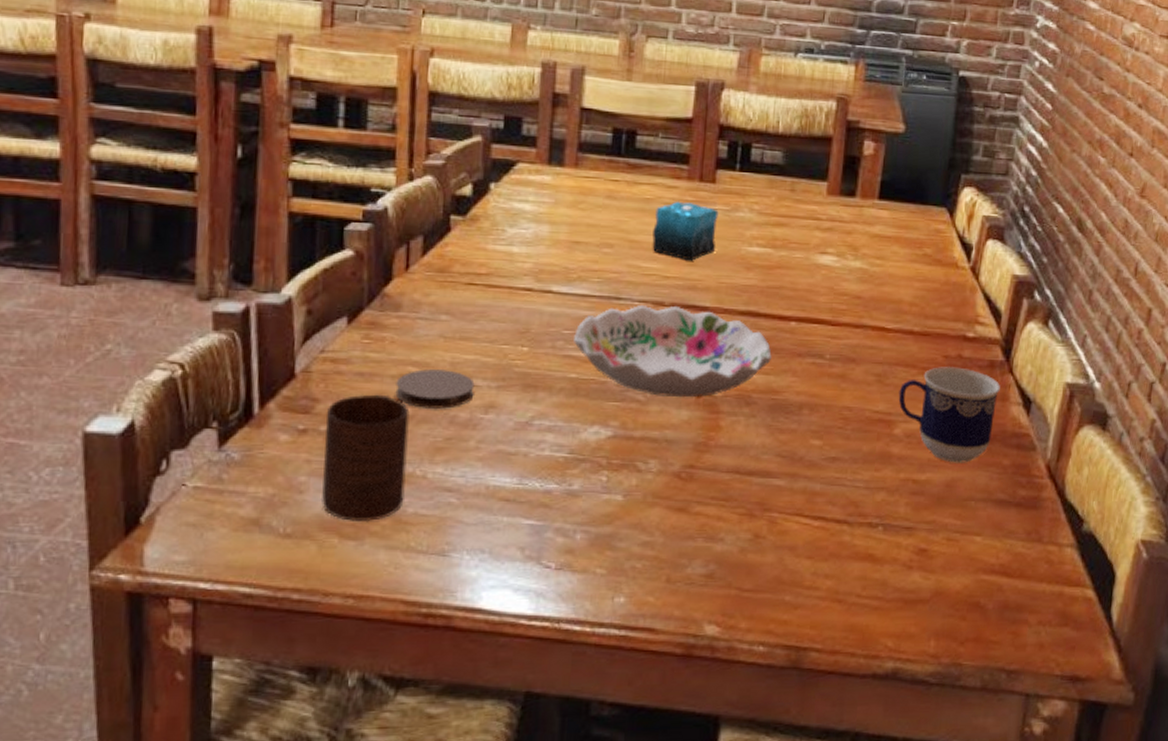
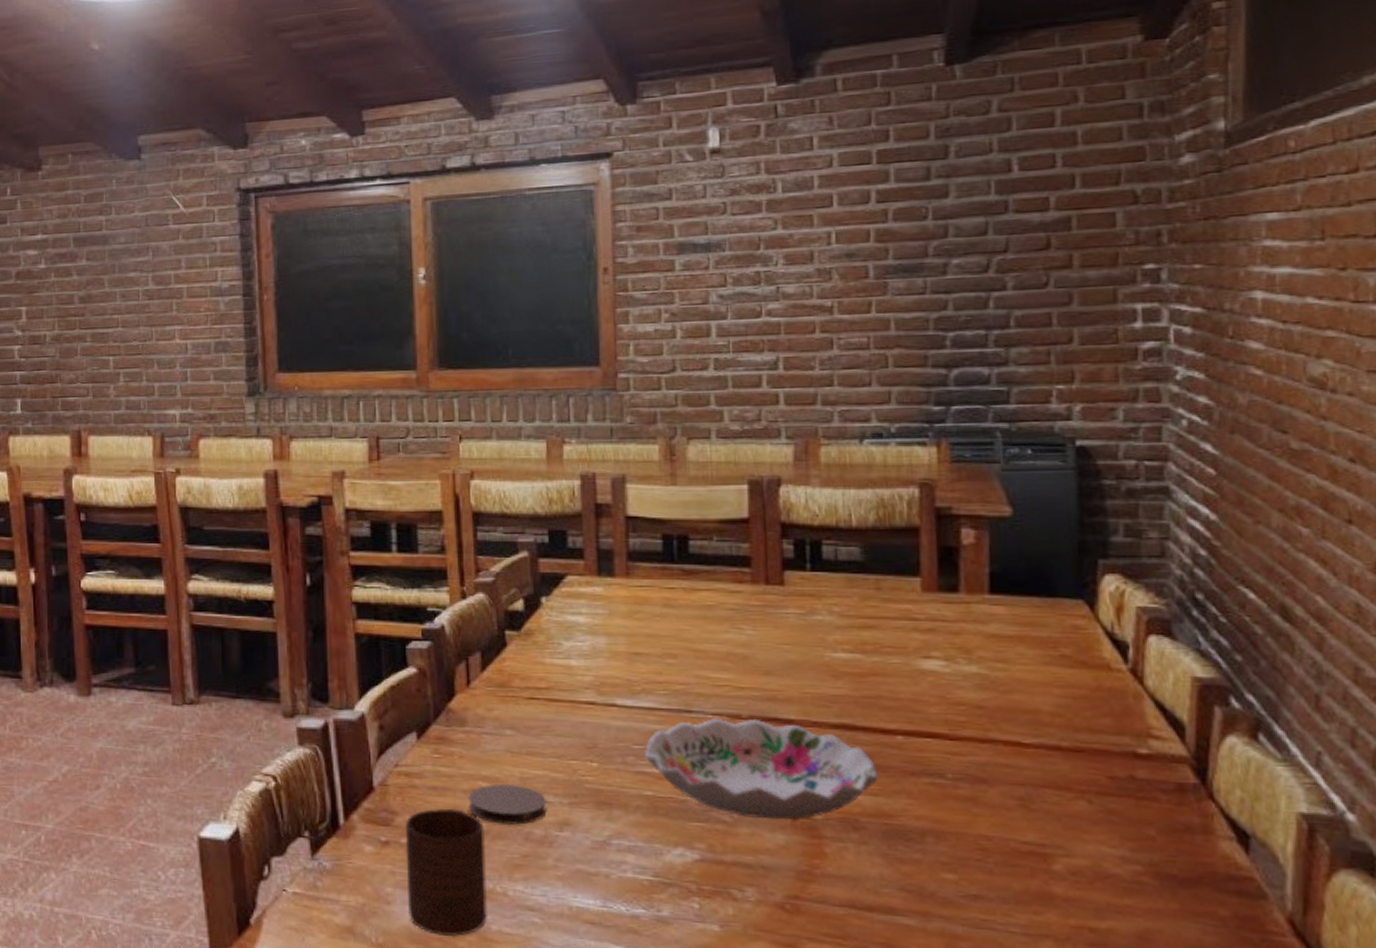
candle: present [652,201,719,261] -> none [719,606,794,670]
cup: present [898,367,1000,463] -> none [1052,790,1199,911]

